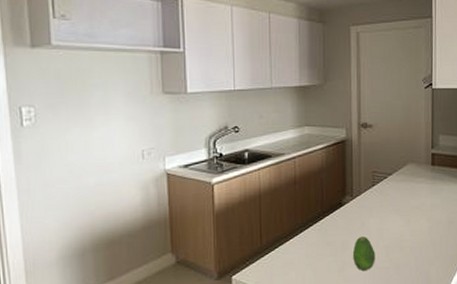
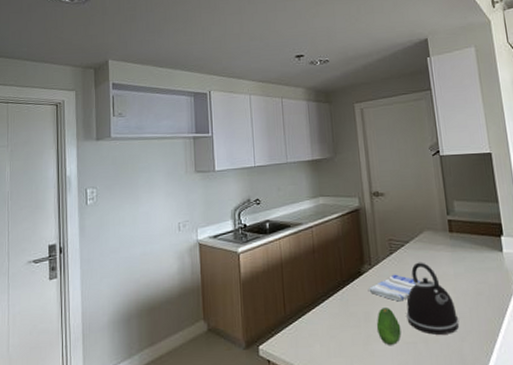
dish towel: none [348,205,399,231] -> present [369,274,421,302]
kettle: none [382,193,430,260] -> present [406,262,459,335]

